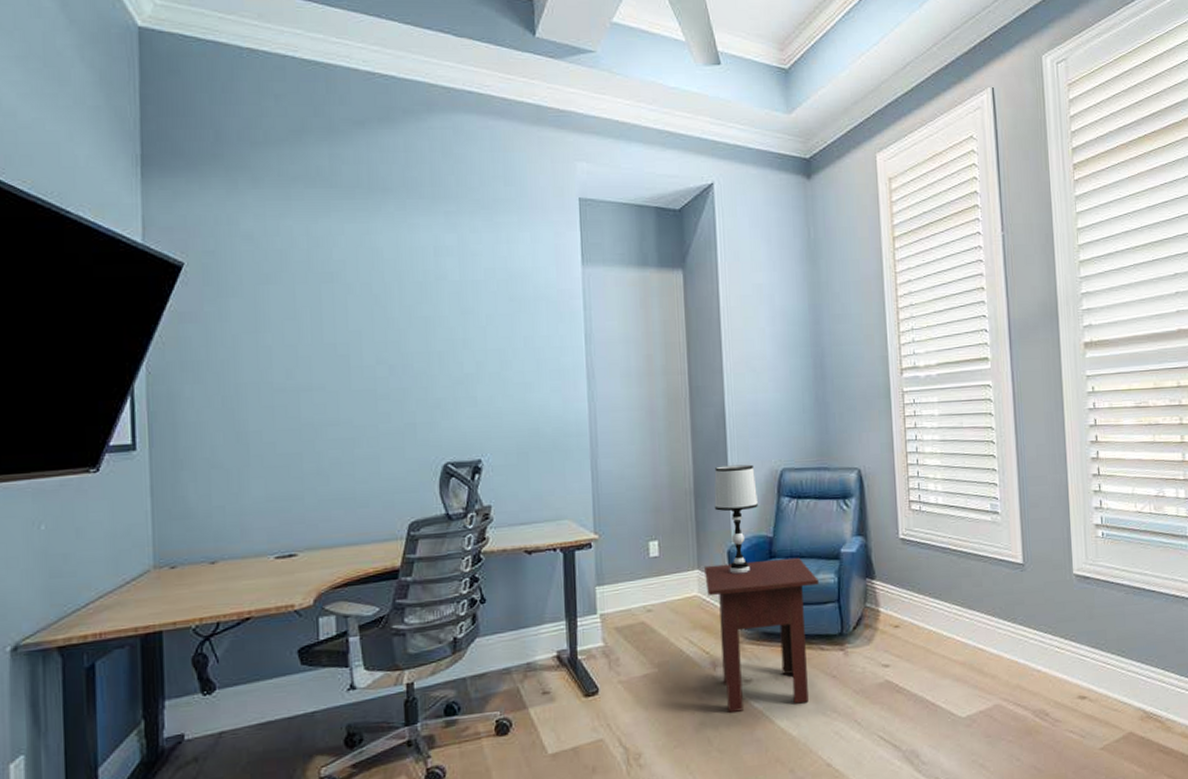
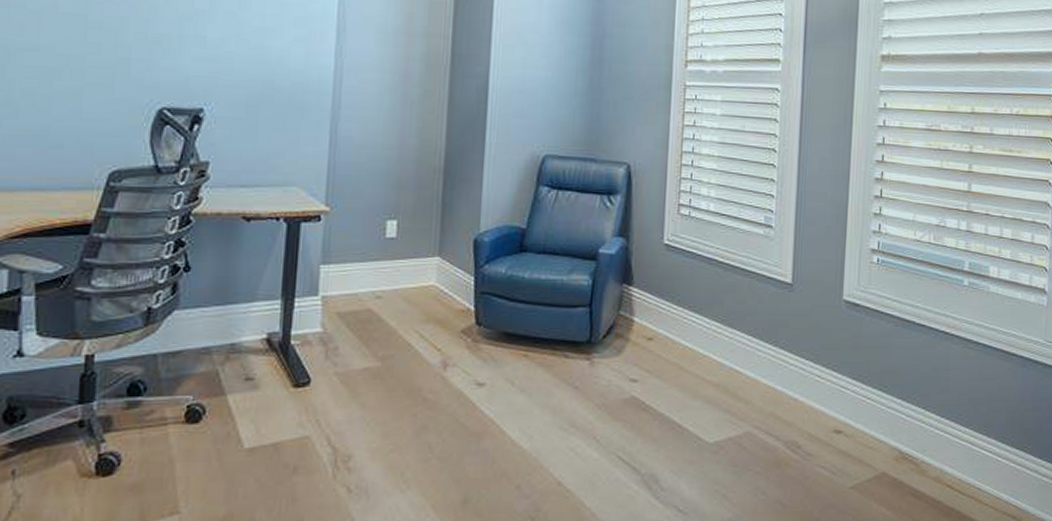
side table: present [705,557,819,713] -> none [445,253,571,418]
table lamp: present [714,464,758,574] -> none [465,145,515,266]

